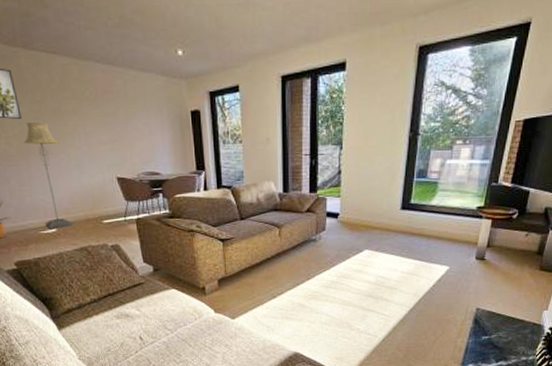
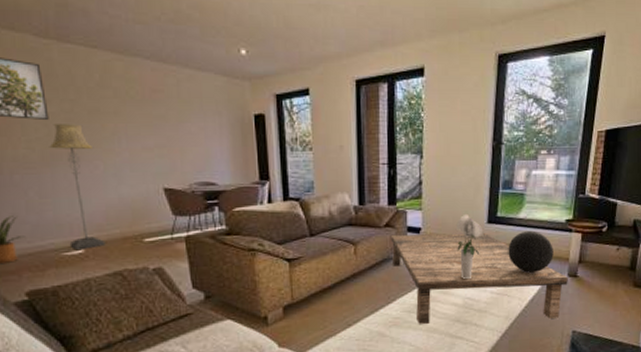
coffee table: none [311,218,476,298] -> present [390,233,568,324]
bouquet: none [371,200,397,260] -> present [455,213,484,280]
decorative sphere: none [419,216,463,255] -> present [508,230,554,273]

